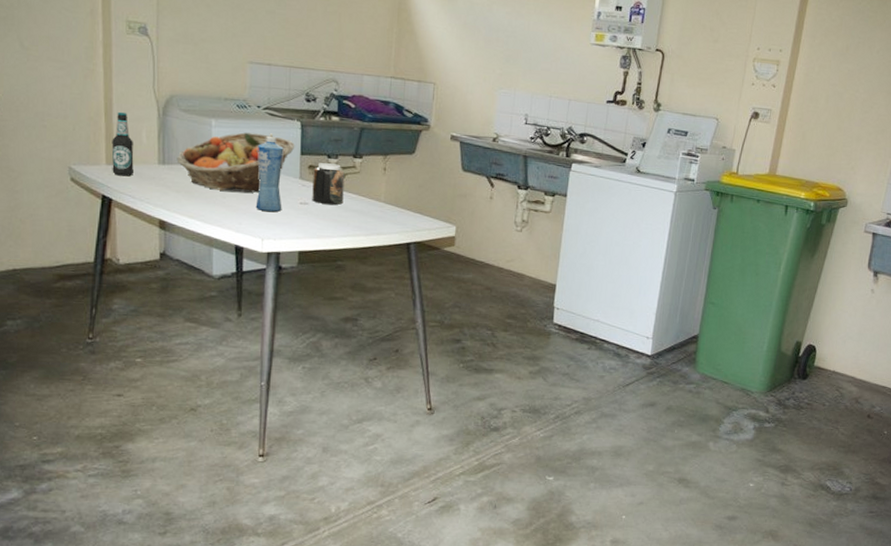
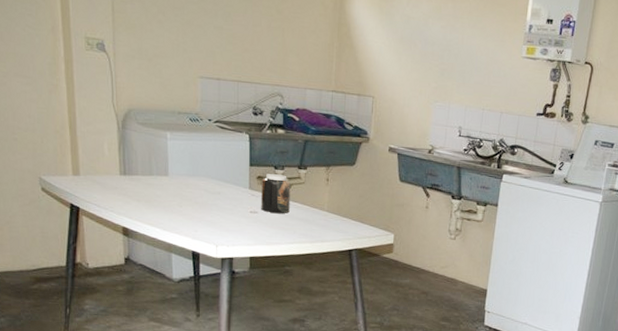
bottle: present [111,111,134,177] -> none [77,125,98,187]
fruit basket: present [176,132,295,193] -> none [136,145,245,202]
squeeze bottle: present [255,133,284,213] -> none [209,145,234,221]

